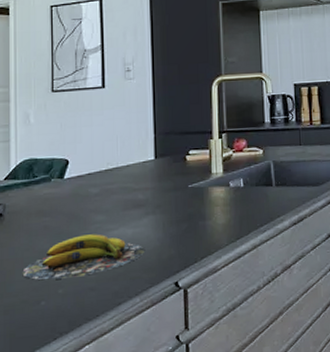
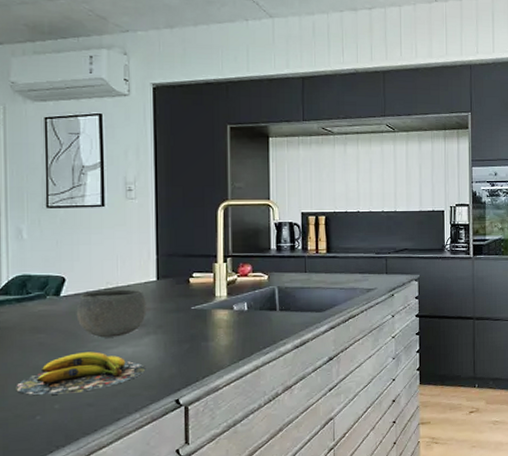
bowl: none [79,168,145,220] -> present [76,289,146,338]

